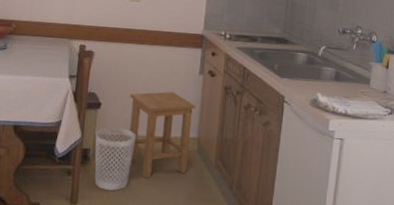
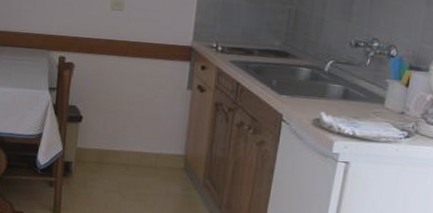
wastebasket: present [94,127,136,191] -> none [76,141,119,204]
stool: present [127,91,196,178] -> none [110,106,183,193]

